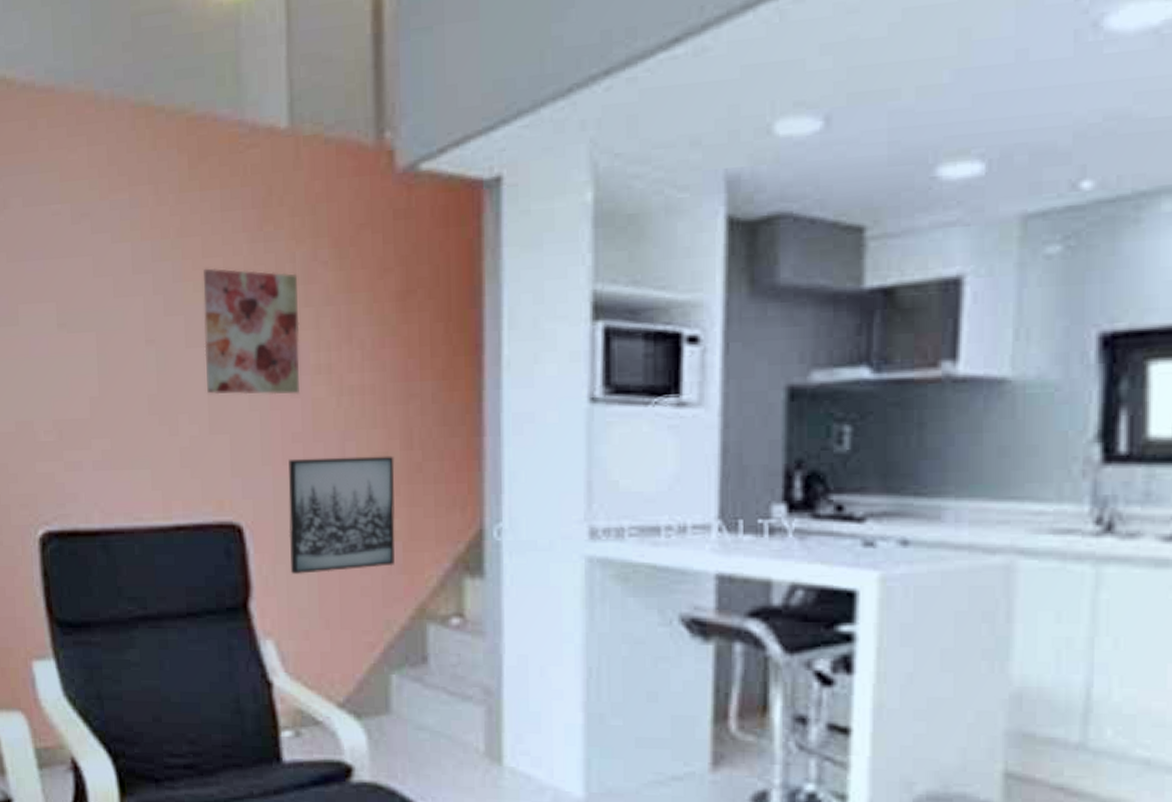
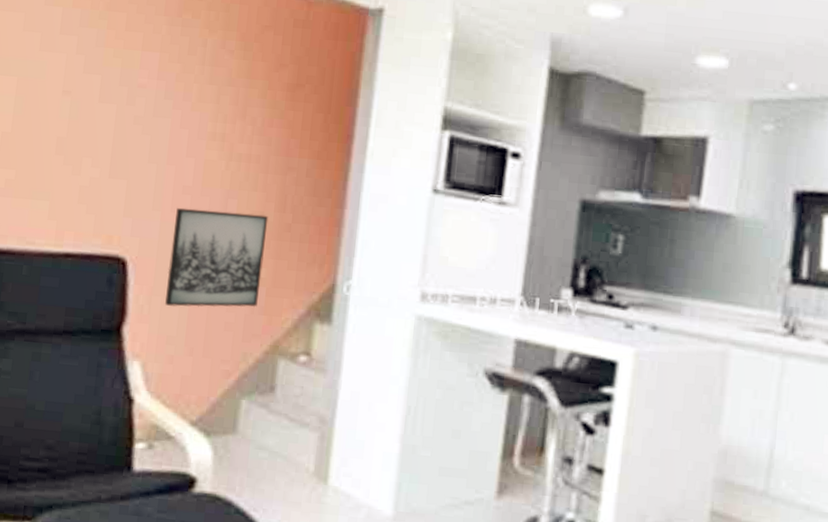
wall art: present [203,267,300,395] -> none [112,39,207,155]

